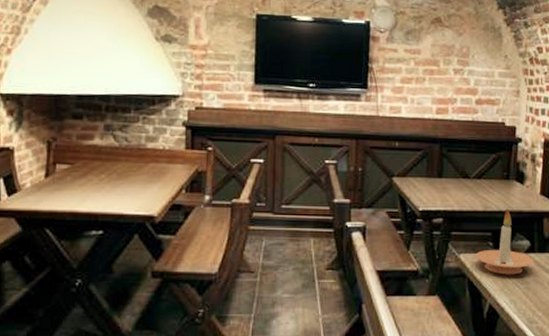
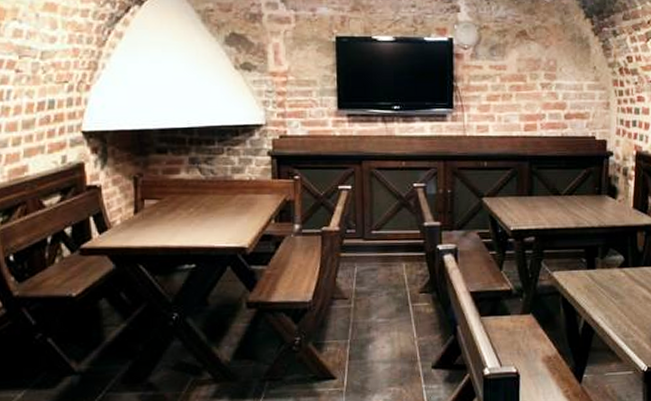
candle holder: present [475,209,533,275] -> none [568,225,627,291]

